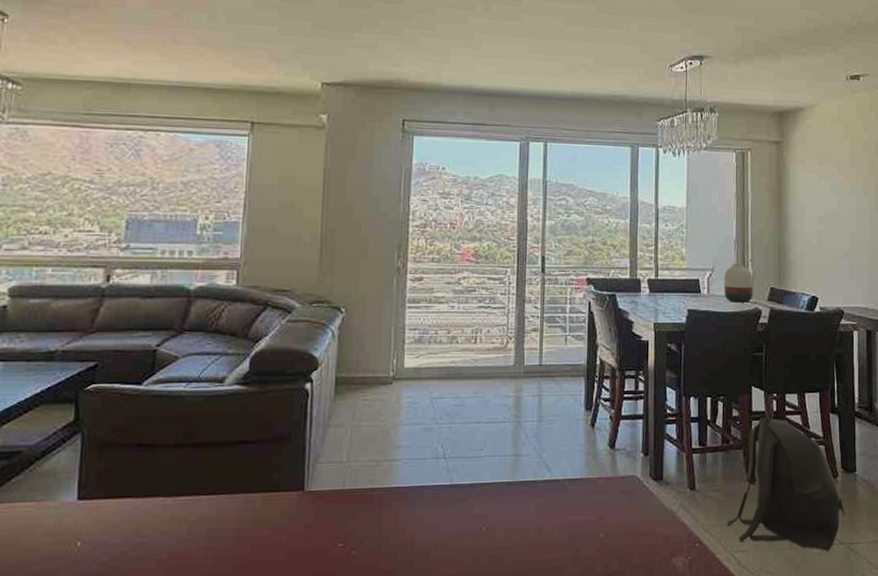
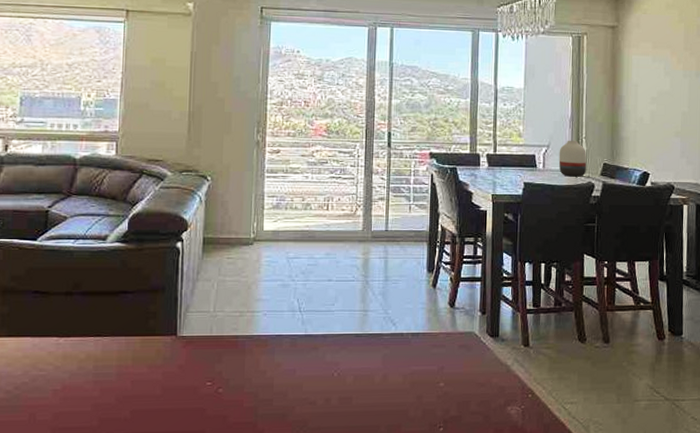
backpack: present [728,413,845,552] -> none [559,278,671,407]

